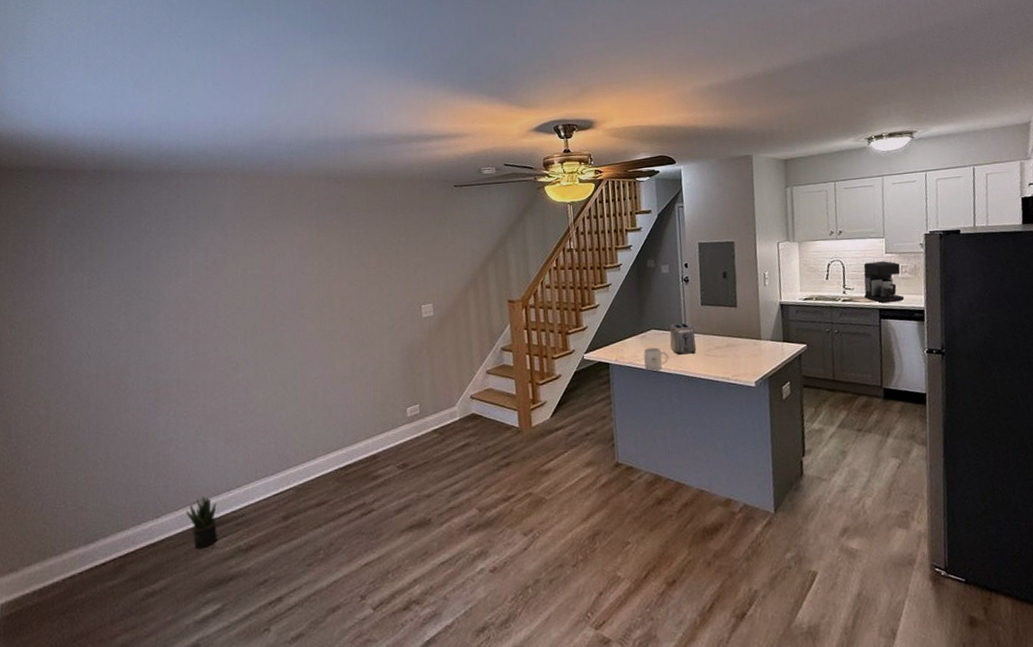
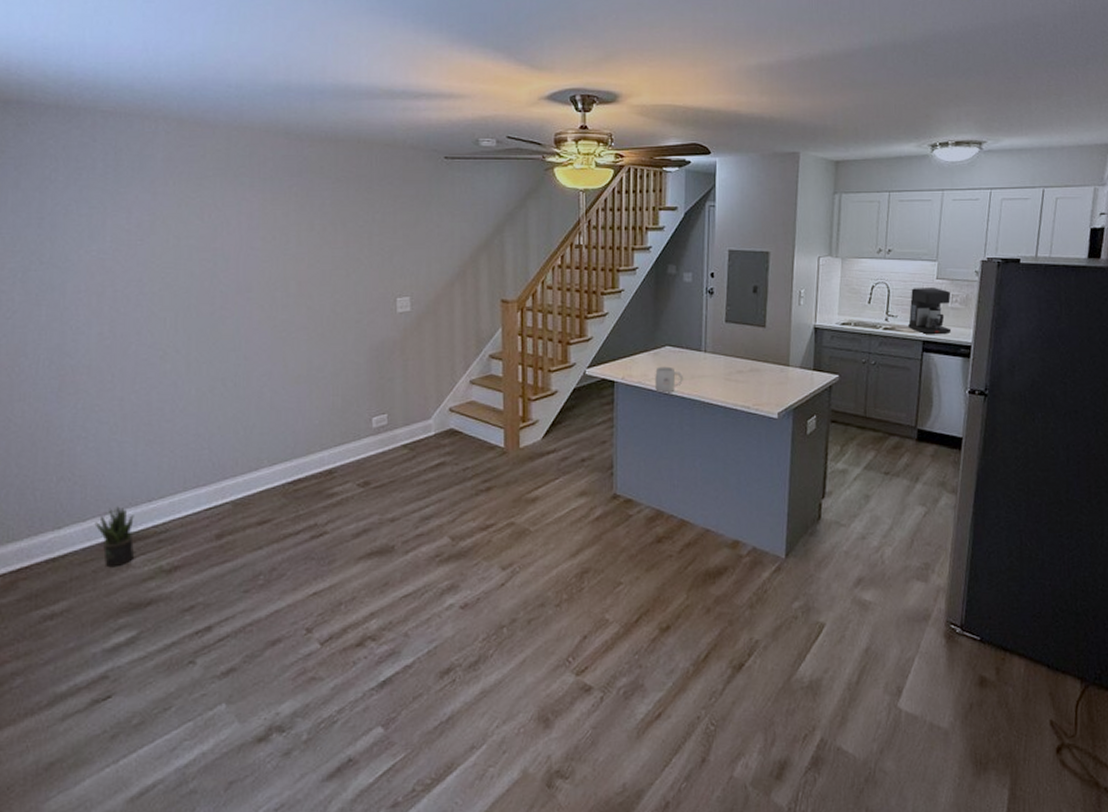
toaster: present [669,322,697,355] -> none [685,340,716,377]

